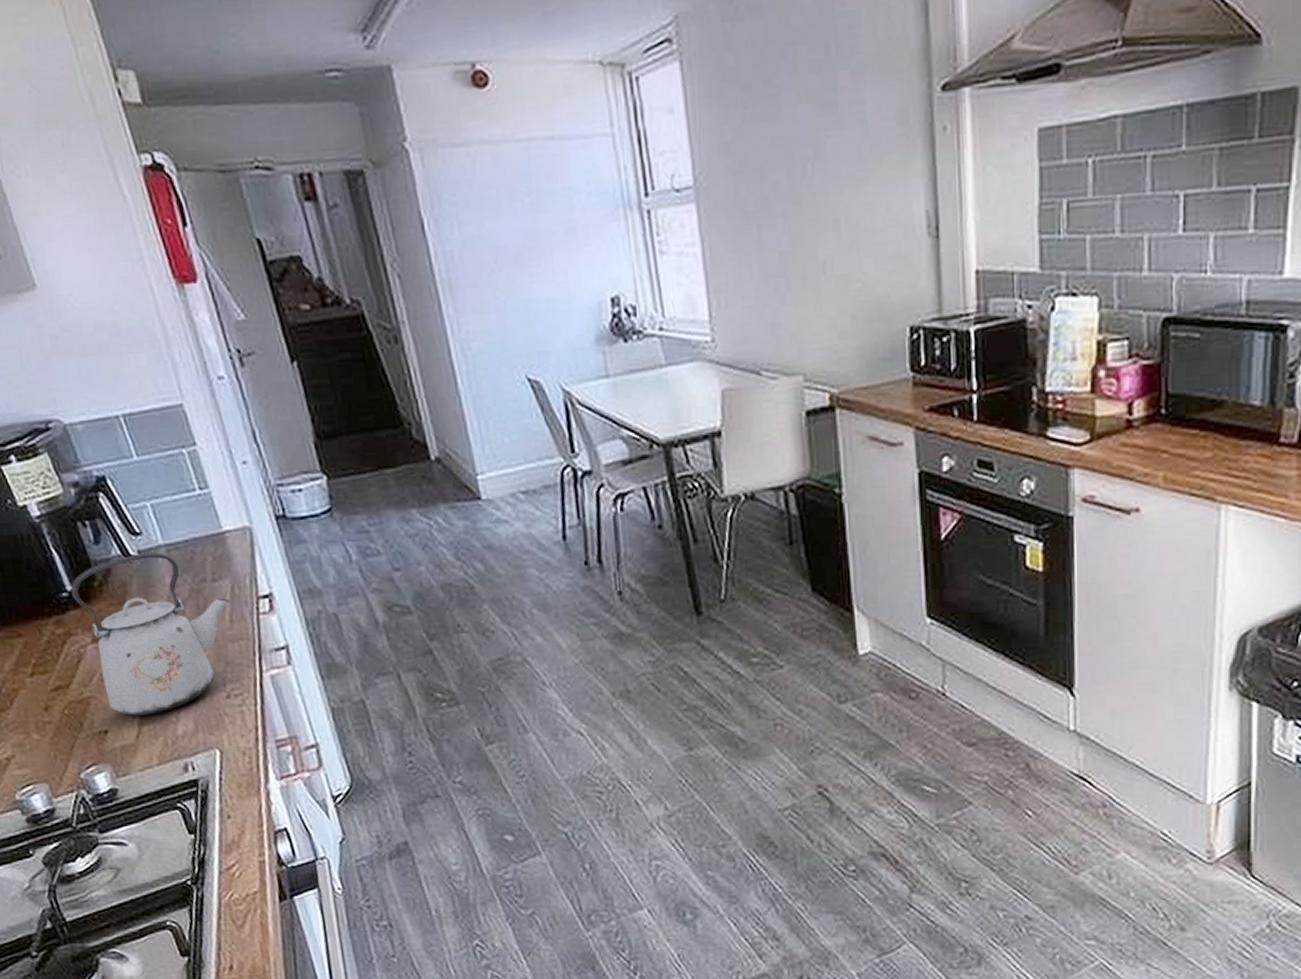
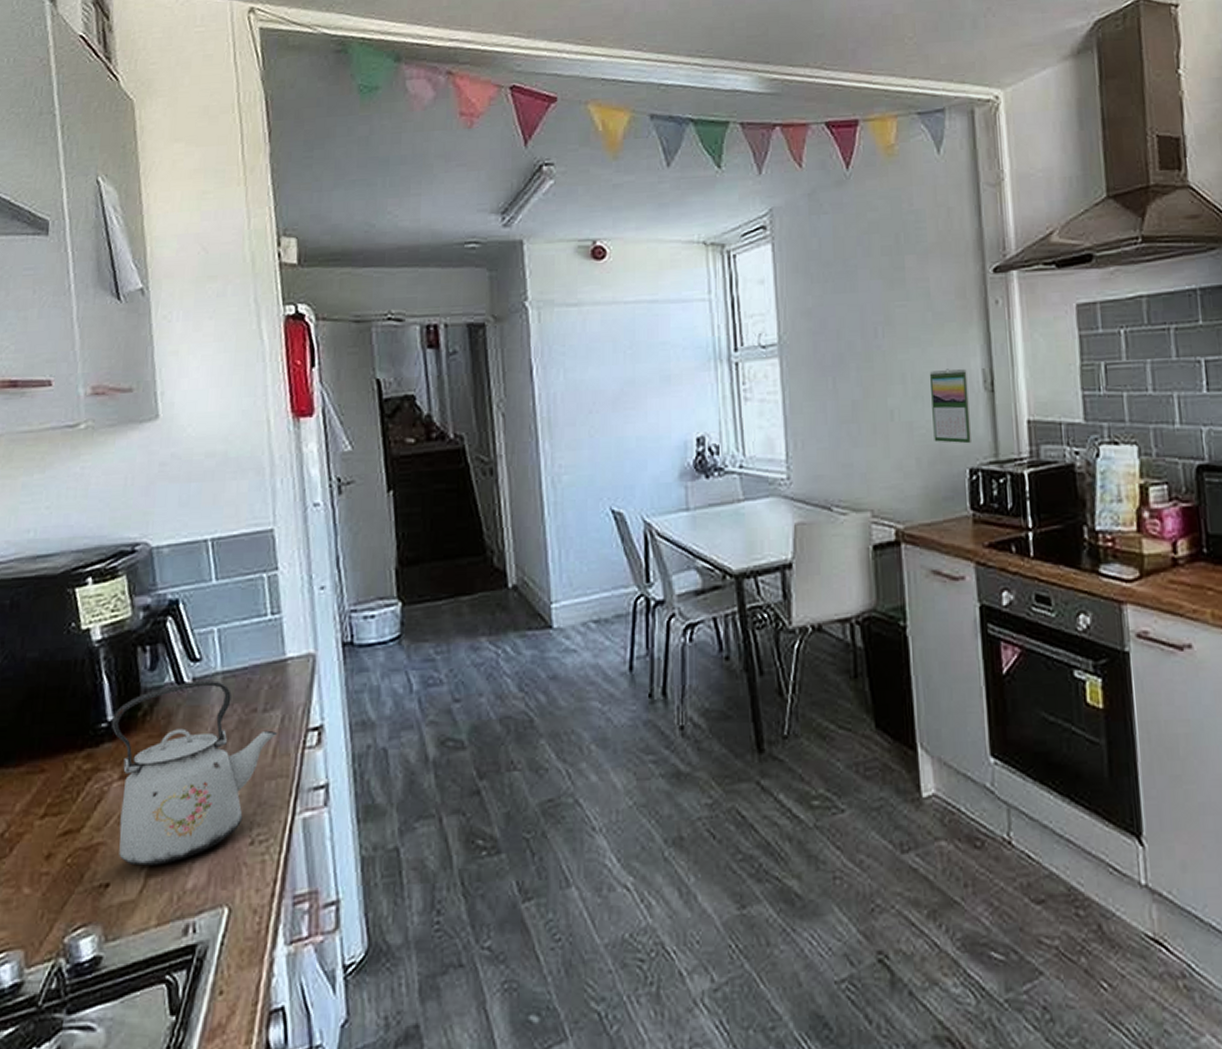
calendar: none [865,210,912,299] -> present [929,368,971,444]

